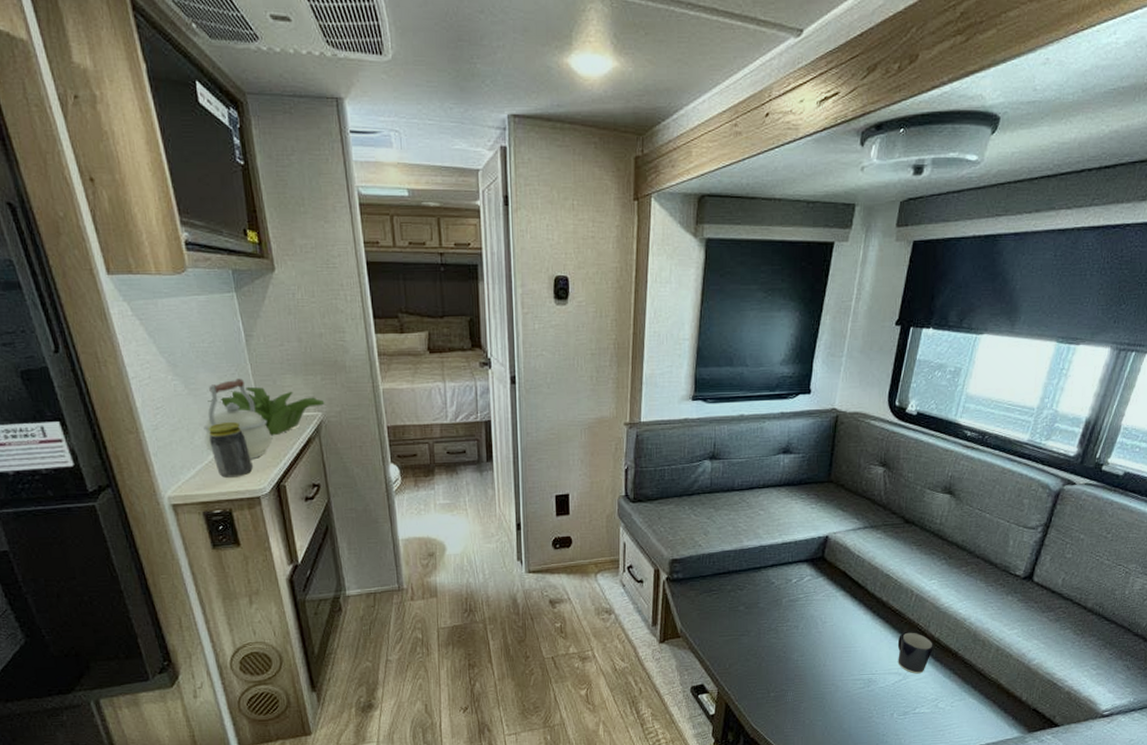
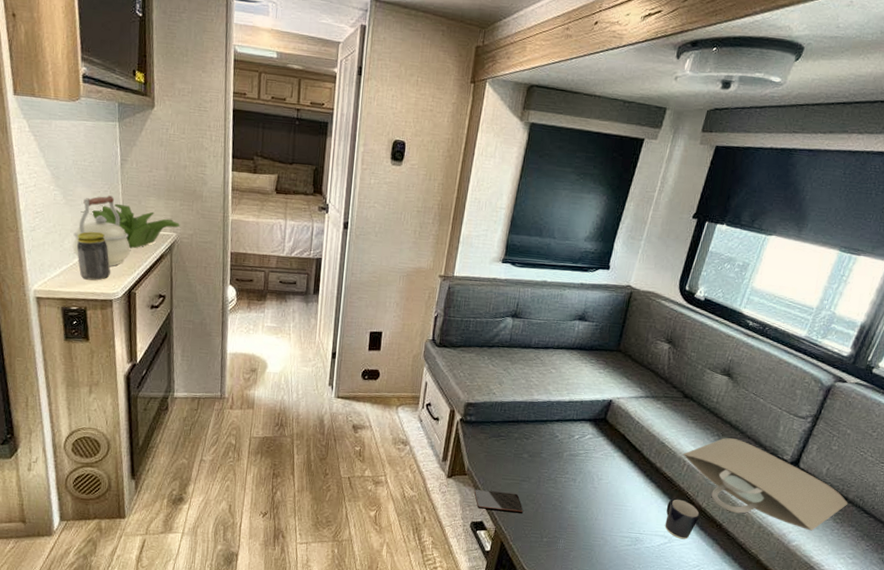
phone: none [690,650,746,672] -> present [473,489,524,513]
tote bag: none [909,560,1088,647] -> present [682,438,849,531]

